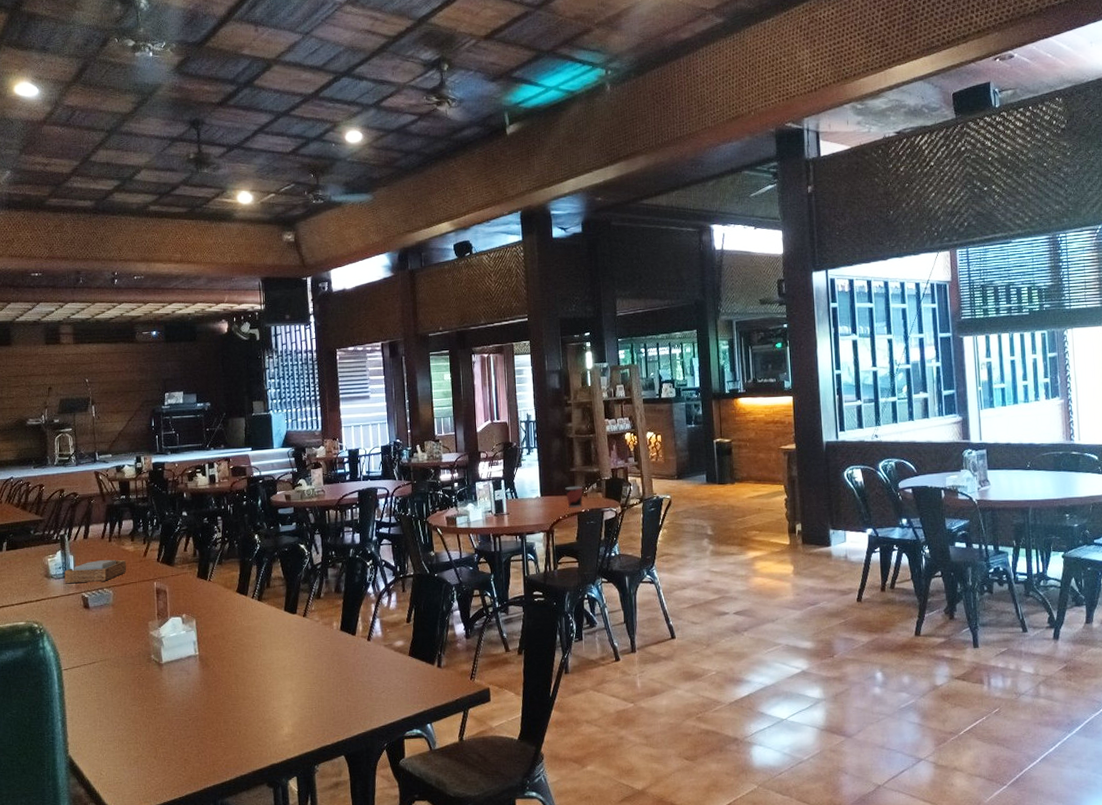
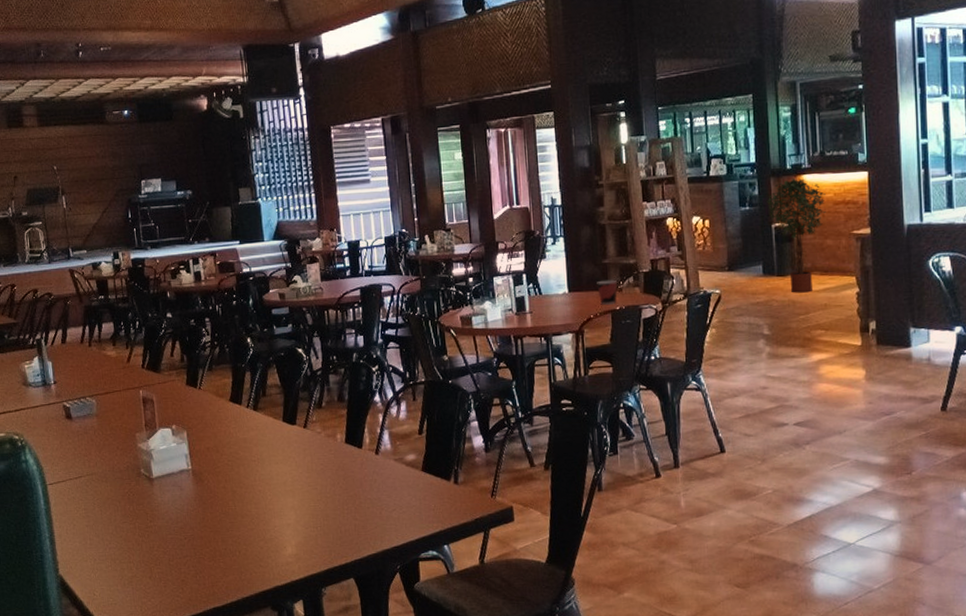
napkin holder: present [64,559,127,584] -> none [43,366,110,393]
potted tree: none [708,401,759,499] -> present [765,178,826,293]

